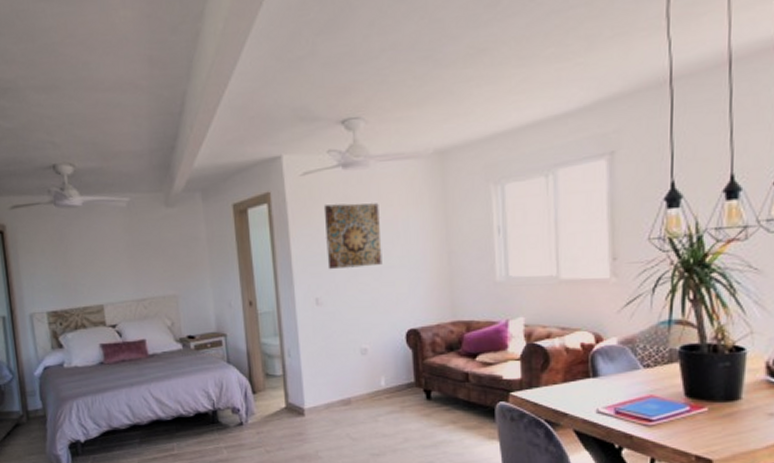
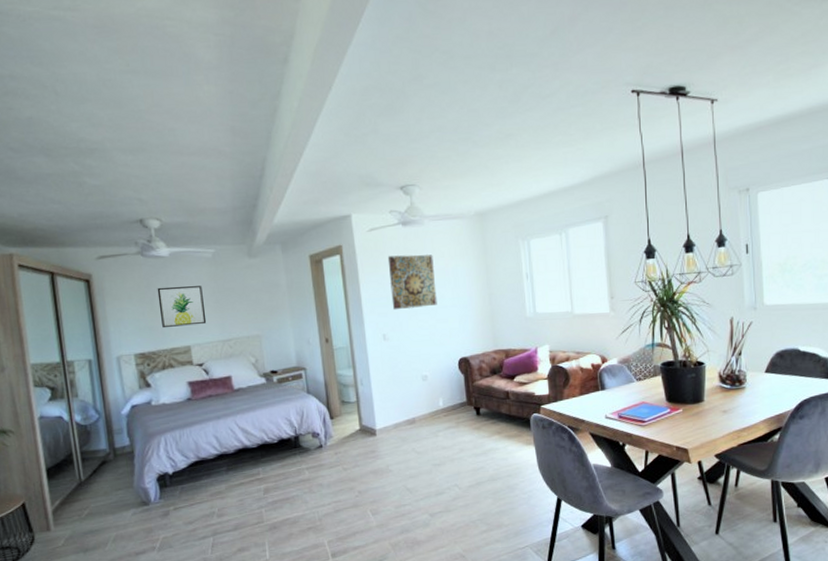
wall art: none [70,238,121,285] -> present [157,286,207,328]

